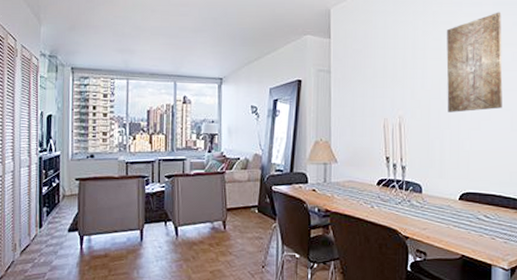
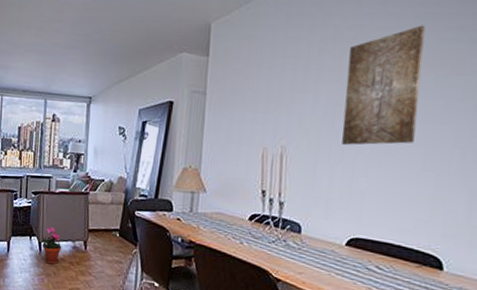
potted plant: none [177,209,200,248] -> present [41,226,62,265]

